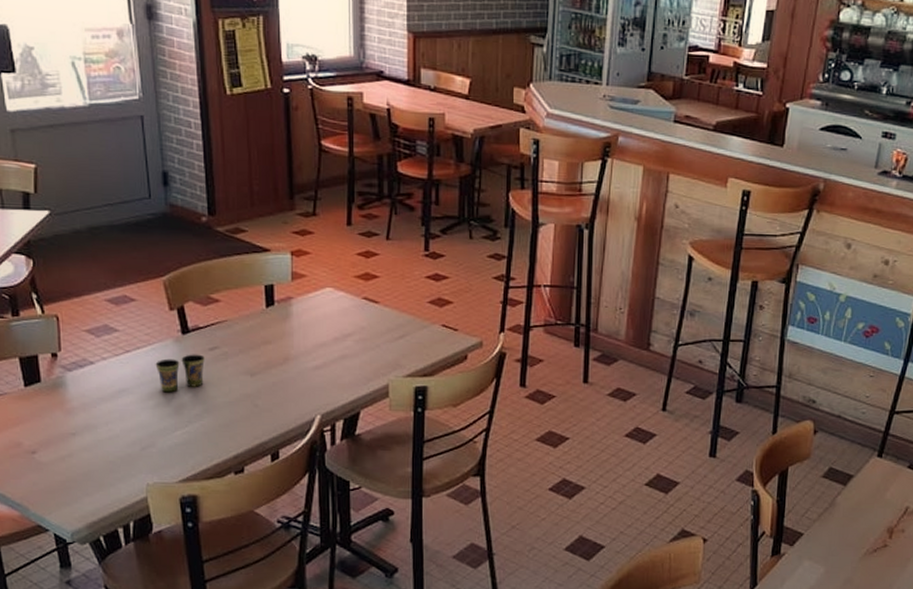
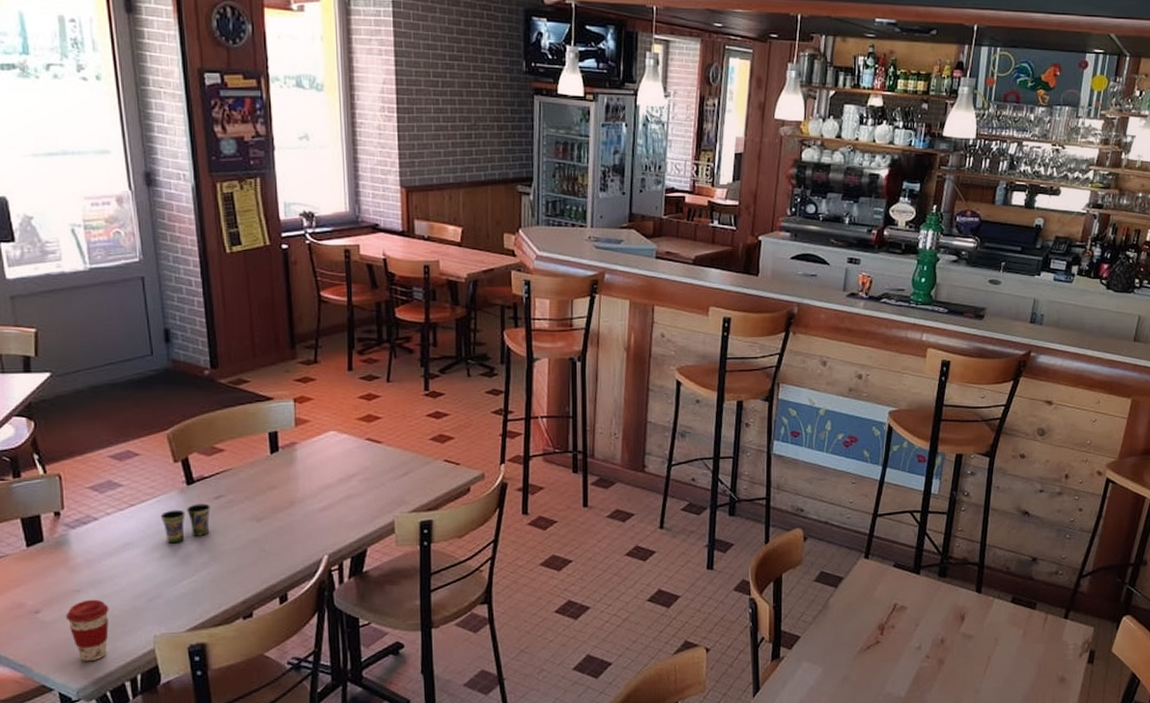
coffee cup: none [61,443,104,506] -> present [65,599,109,662]

